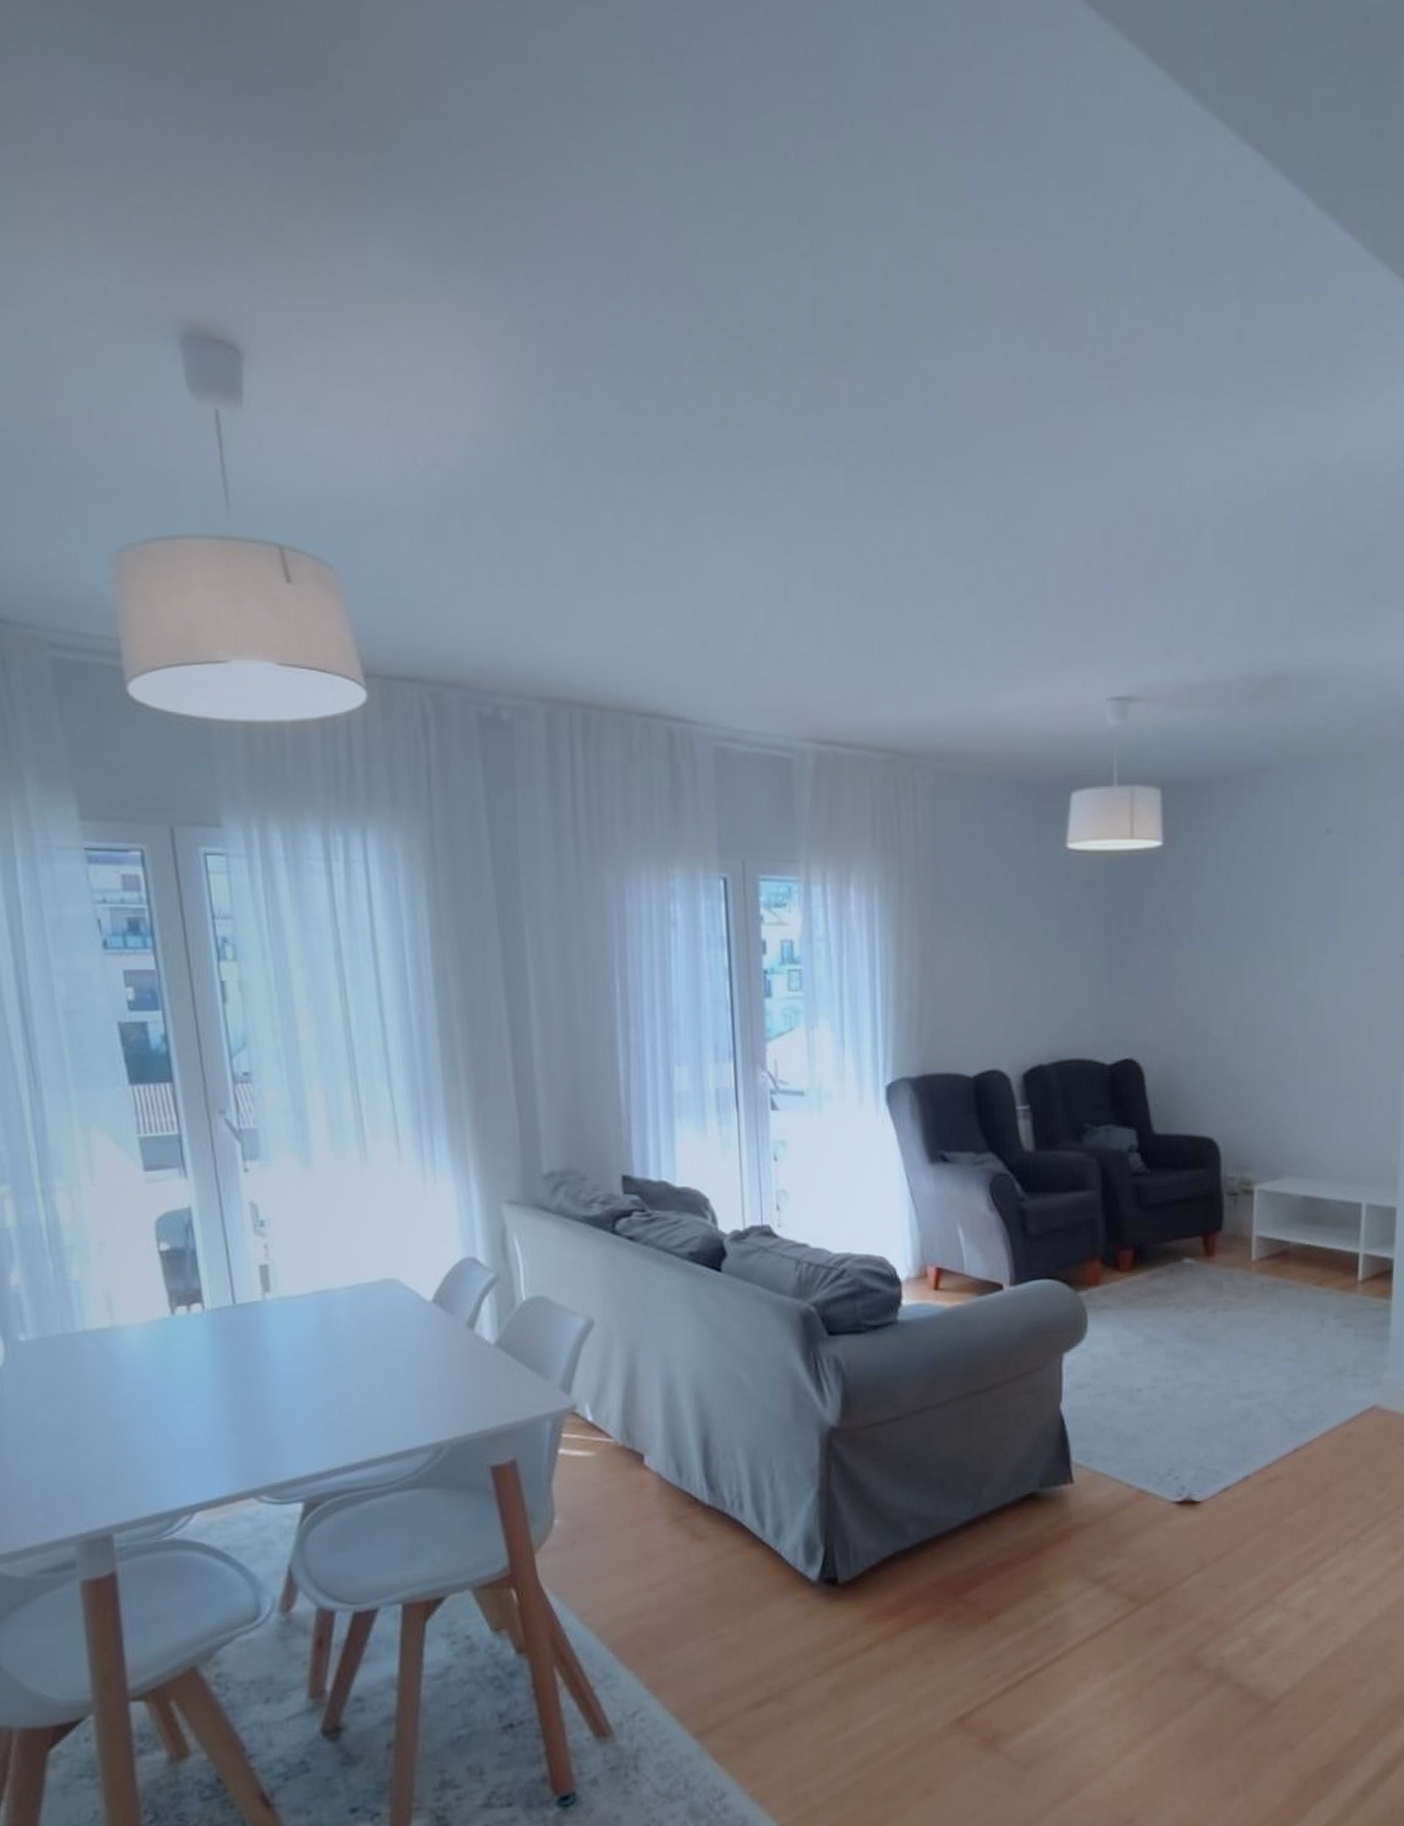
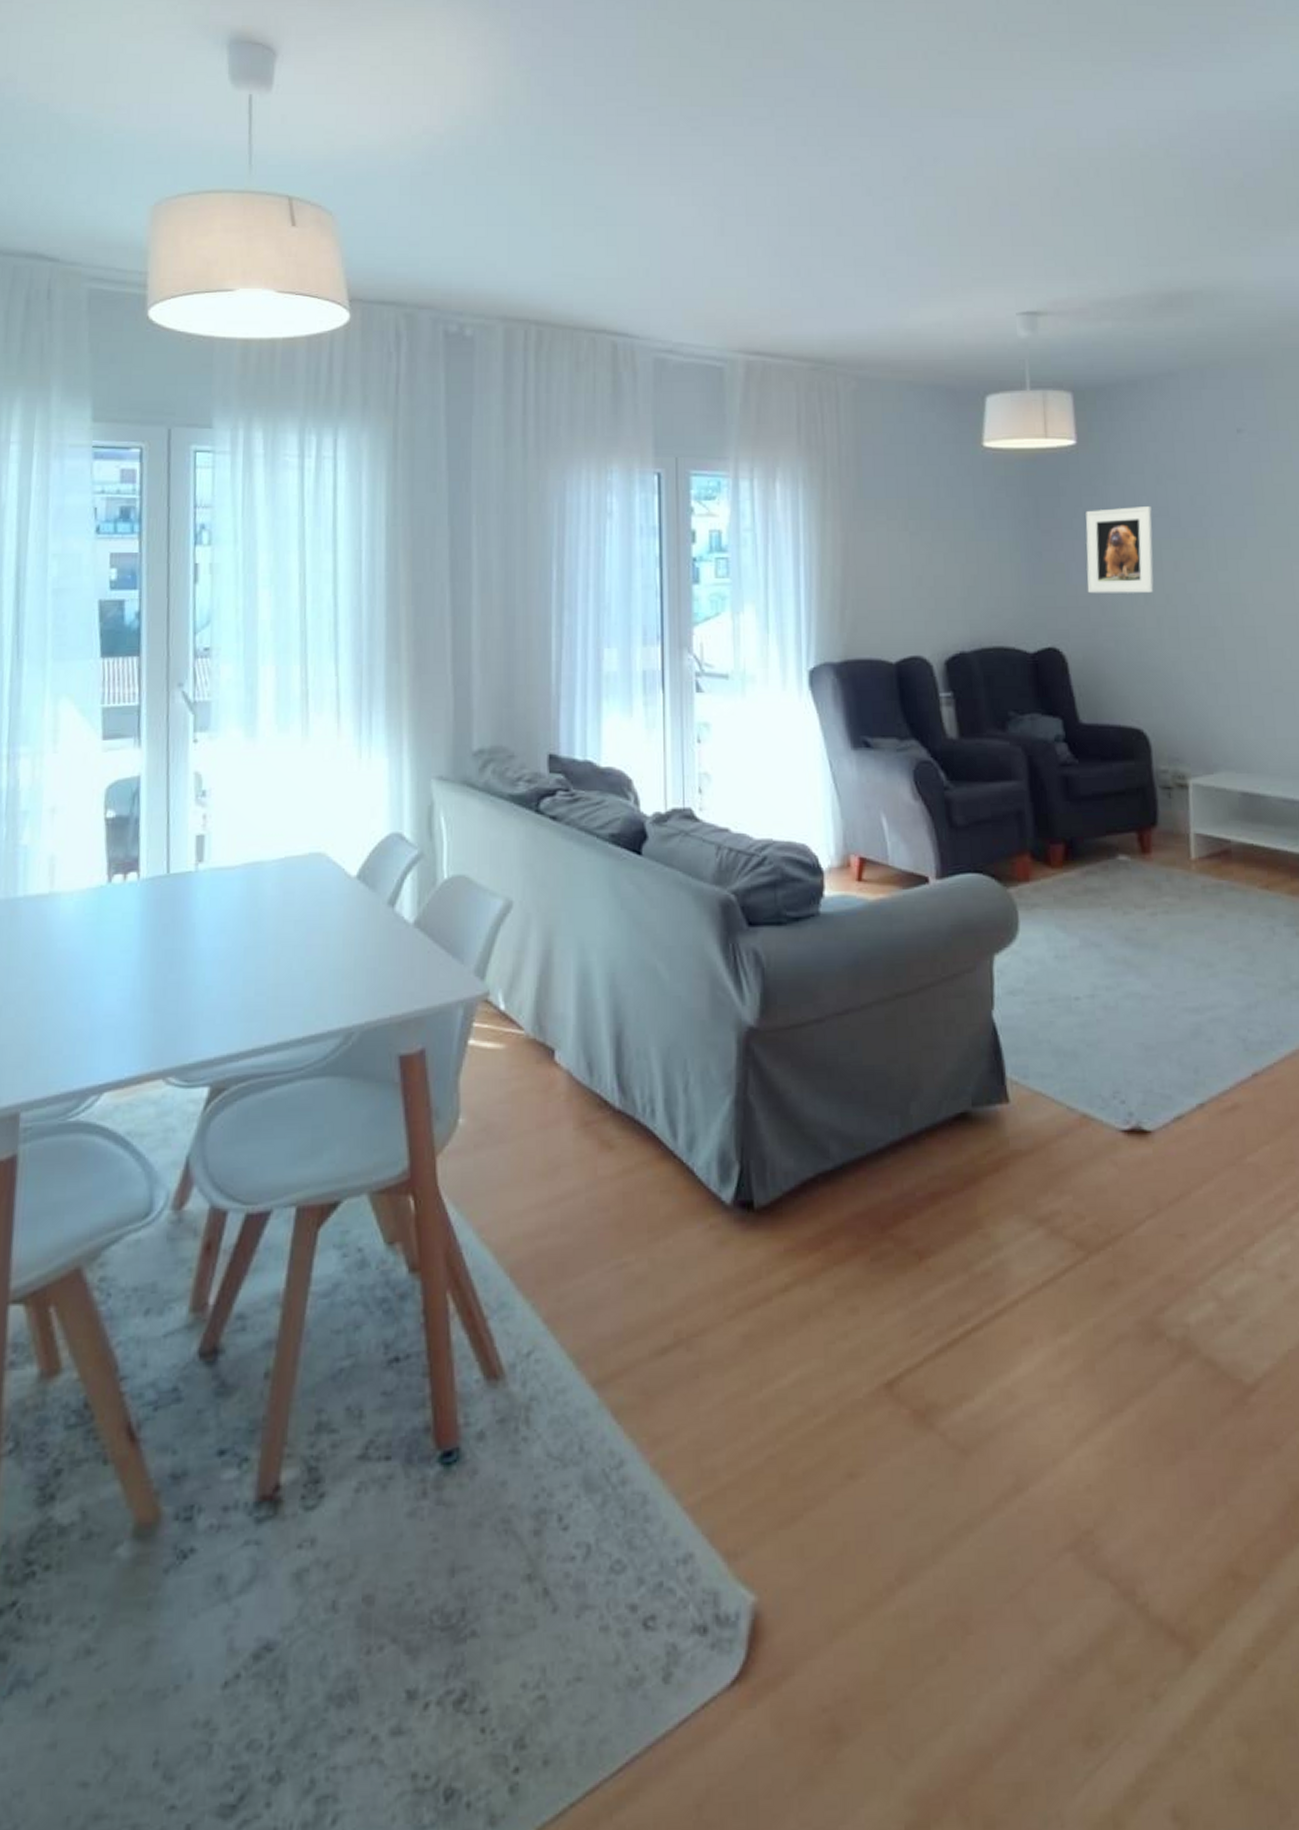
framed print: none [1166,912,1235,1003] -> present [1085,506,1154,594]

